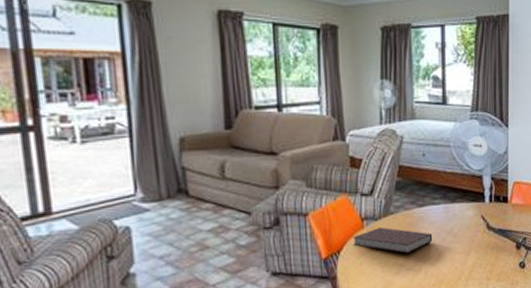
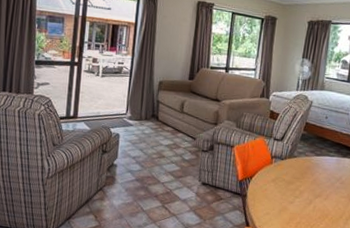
notebook: present [353,226,433,254] -> none [263,165,324,190]

